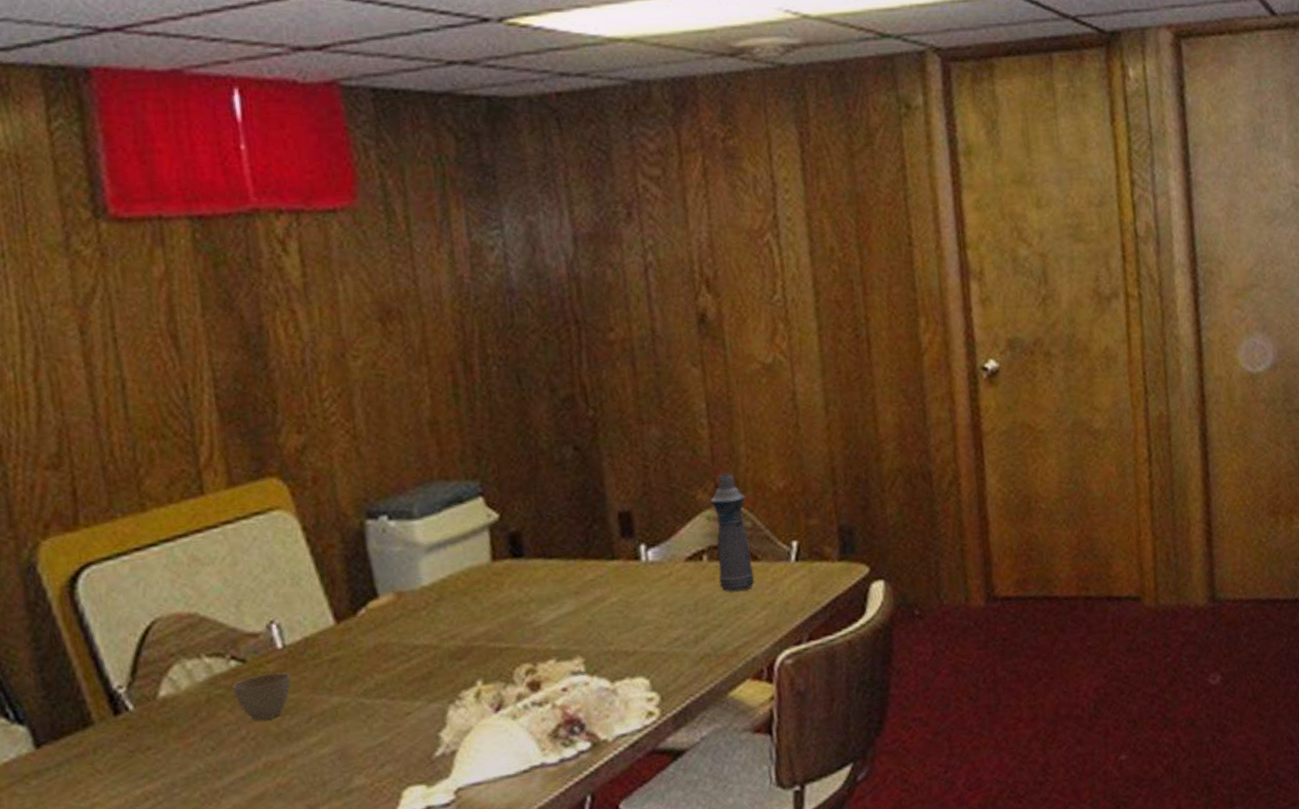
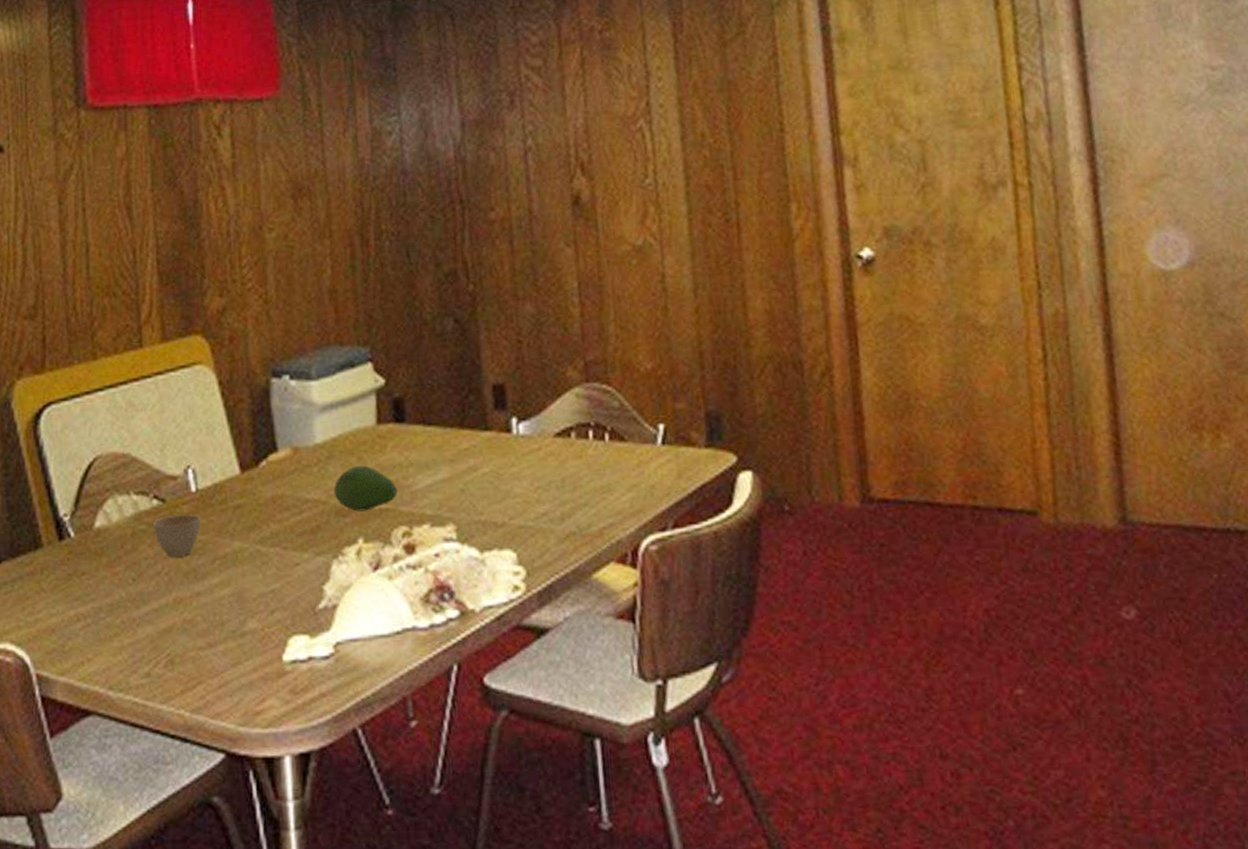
fruit: none [446,605,518,654] -> present [333,465,397,512]
bottle: present [710,473,755,592] -> none [579,352,621,471]

